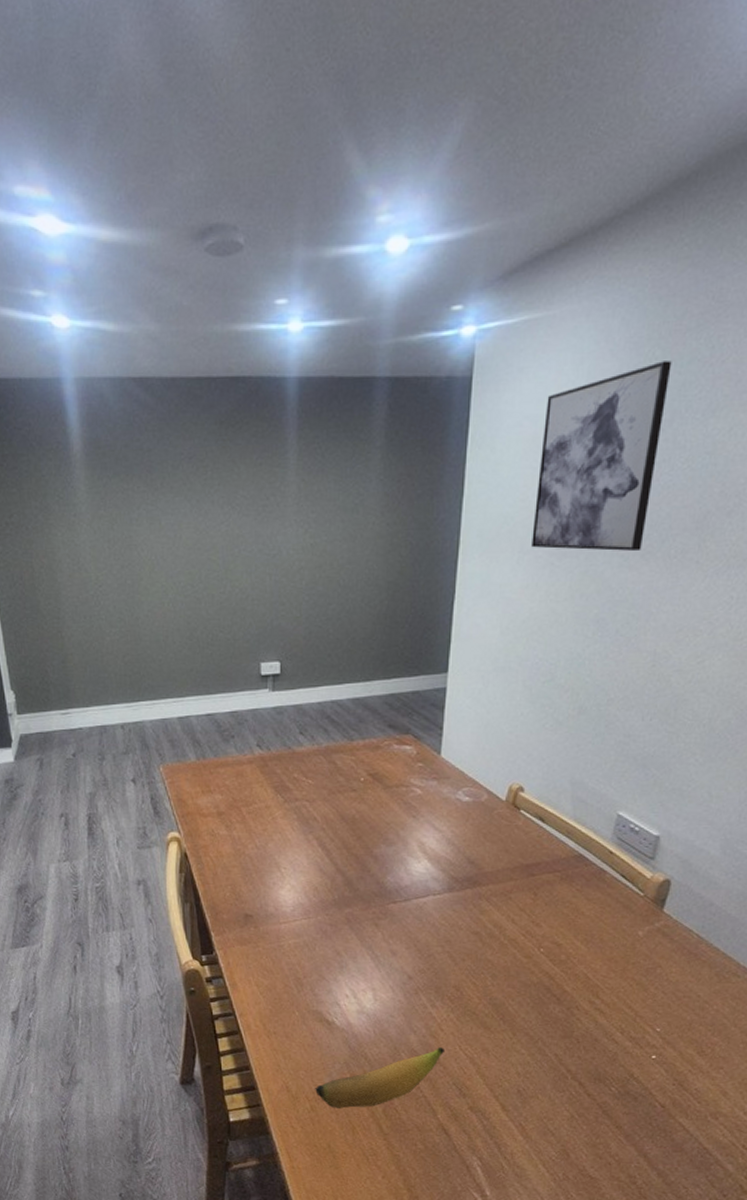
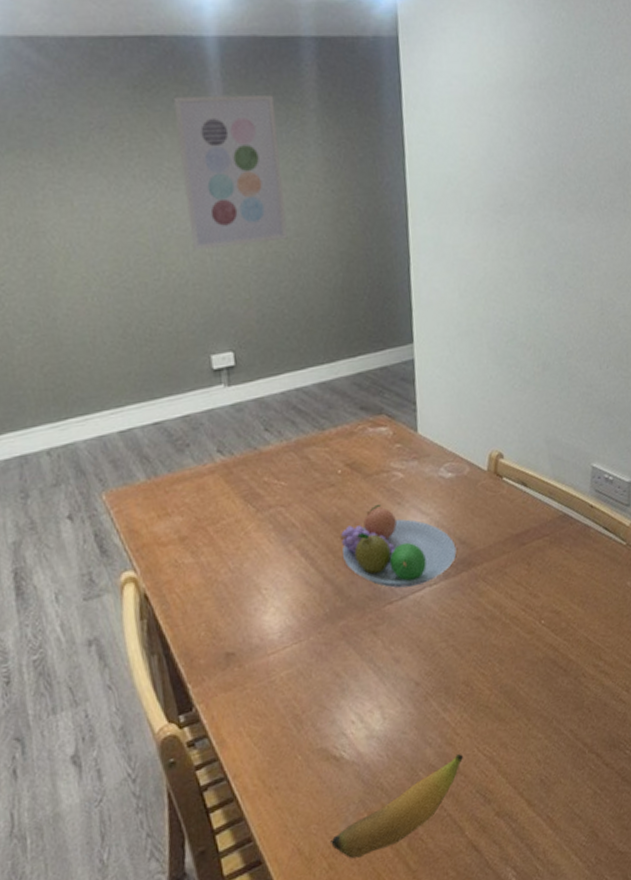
wall art: none [254,431,343,570] -> present [174,94,288,251]
fruit bowl: none [355,815,464,892] -> present [340,504,457,589]
wall art: present [531,361,672,551] -> none [471,22,577,207]

